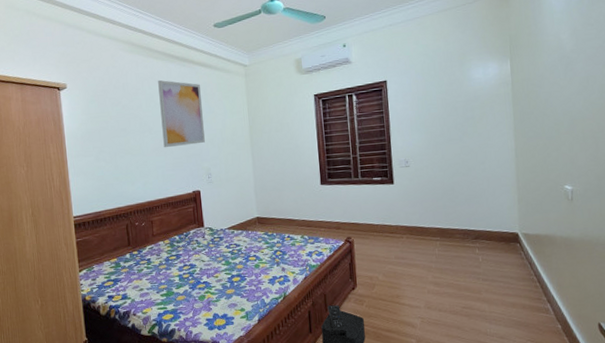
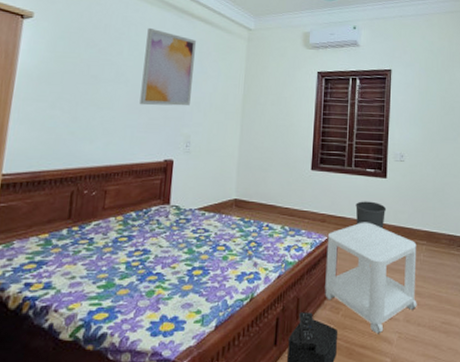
side table: none [344,225,437,320] -> present [325,222,417,334]
waste bin: none [366,206,397,230] -> present [355,201,387,229]

